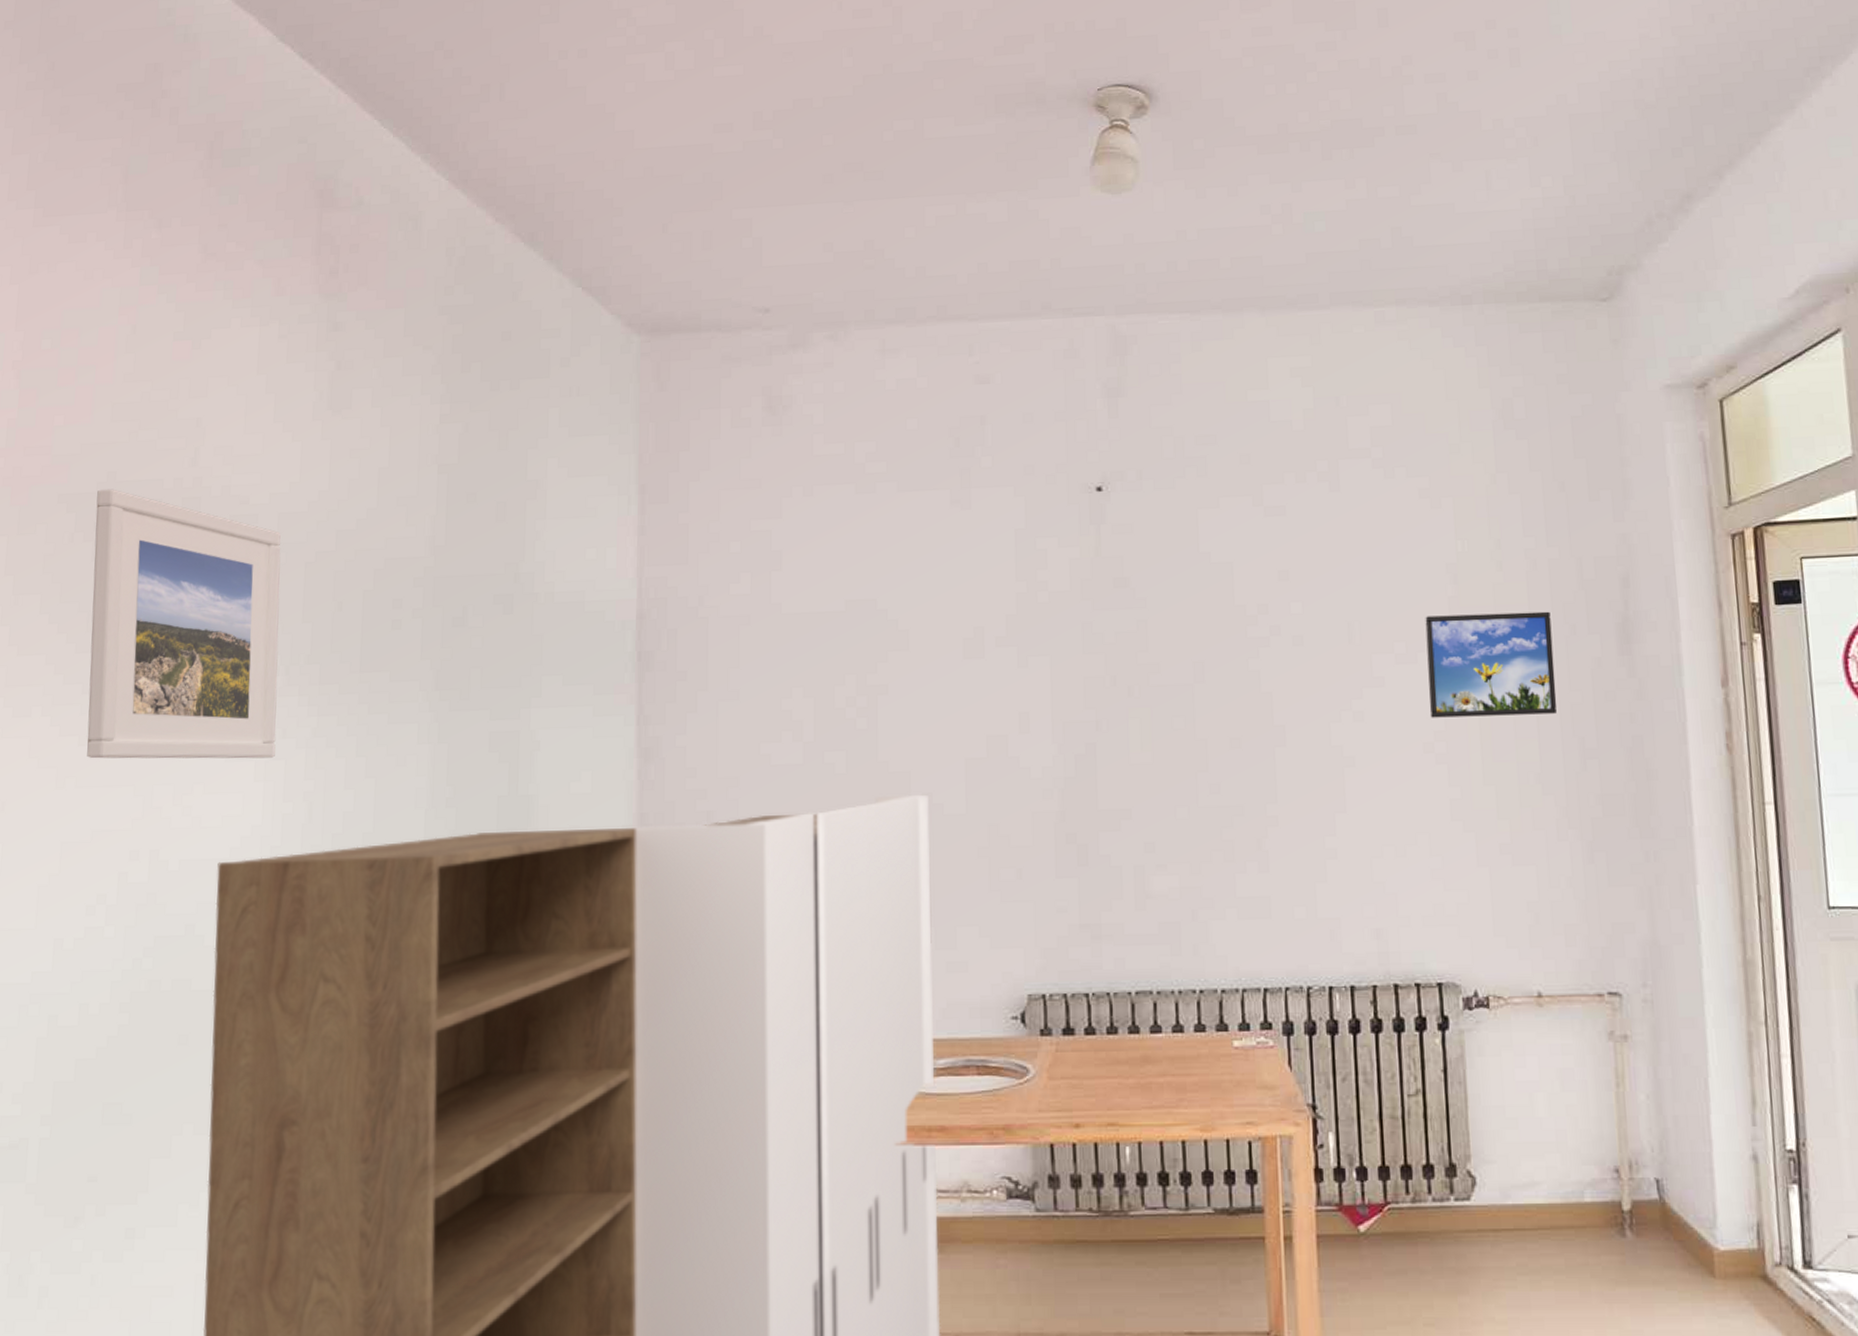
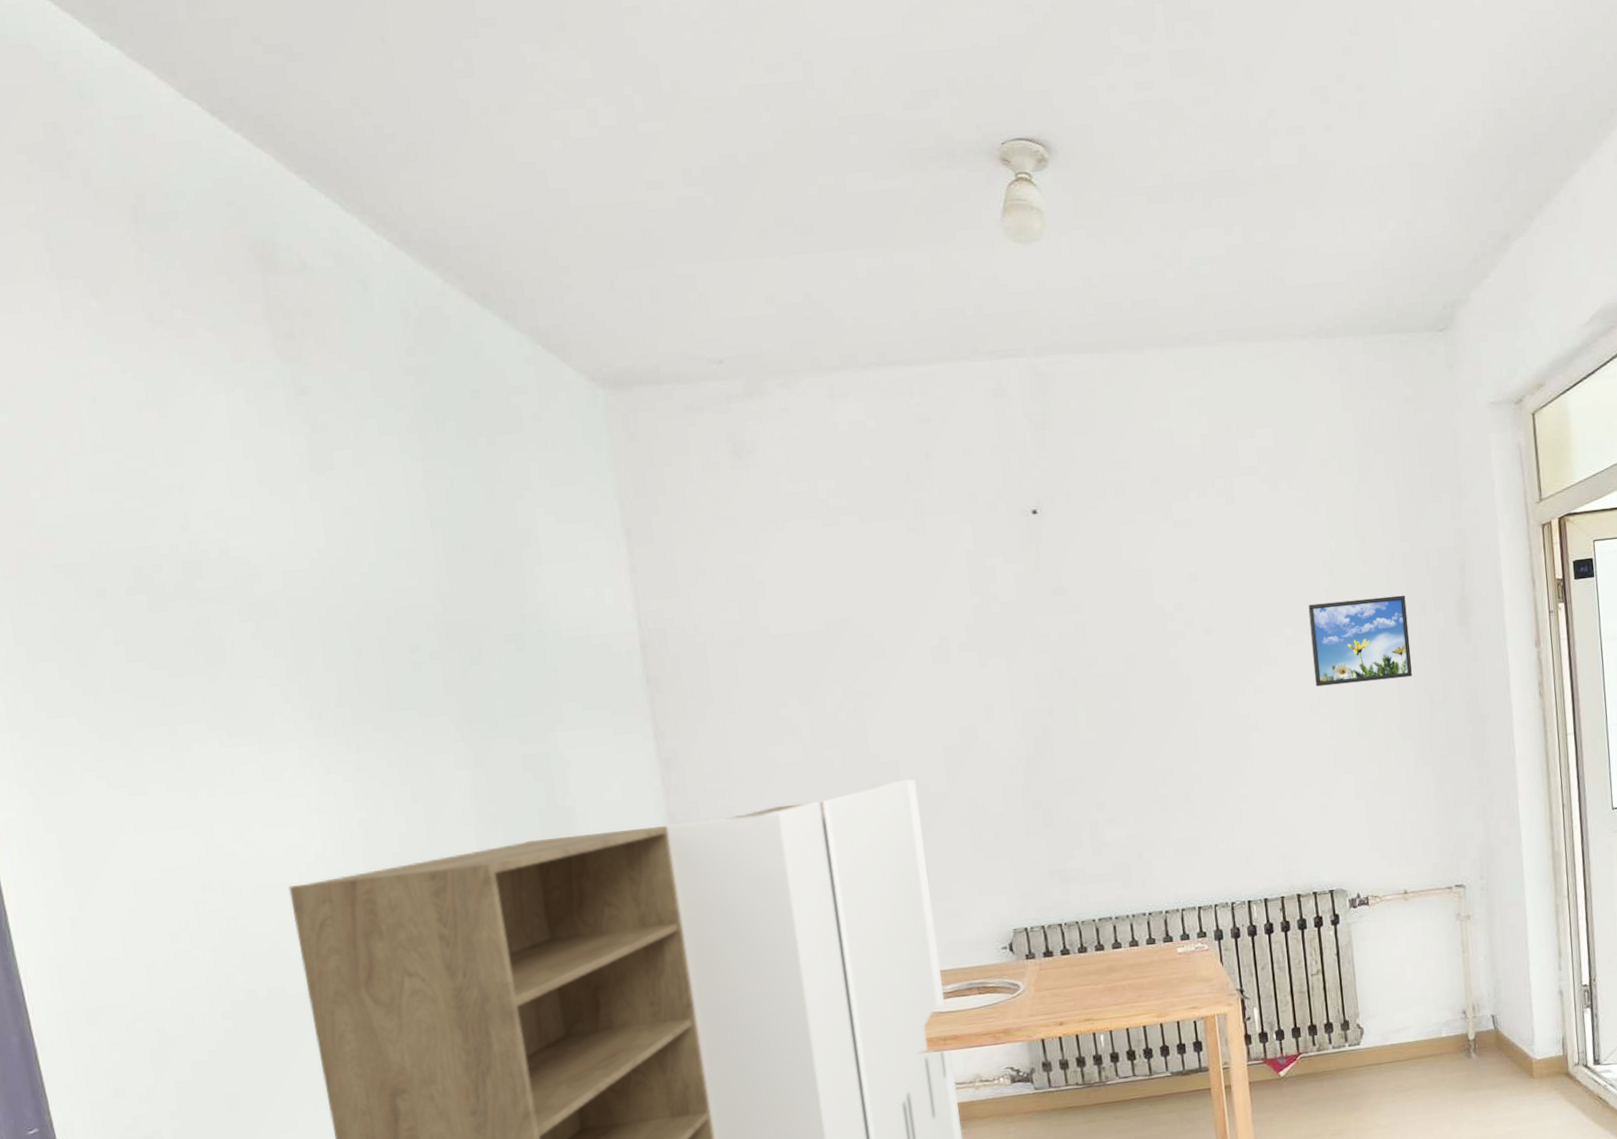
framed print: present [87,489,281,759] -> none [92,557,324,806]

